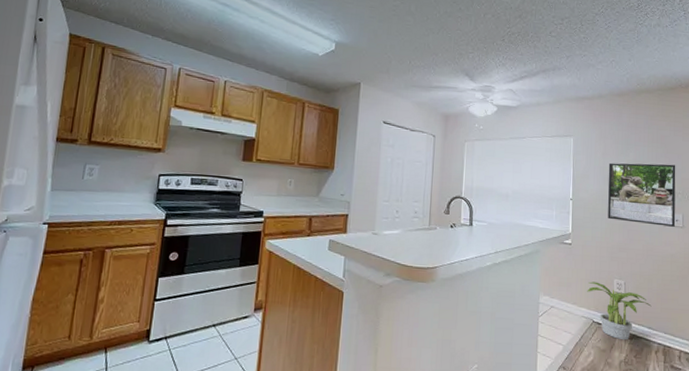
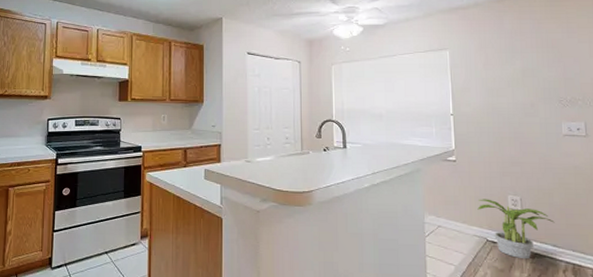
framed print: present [608,162,676,227] -> none [492,69,576,136]

